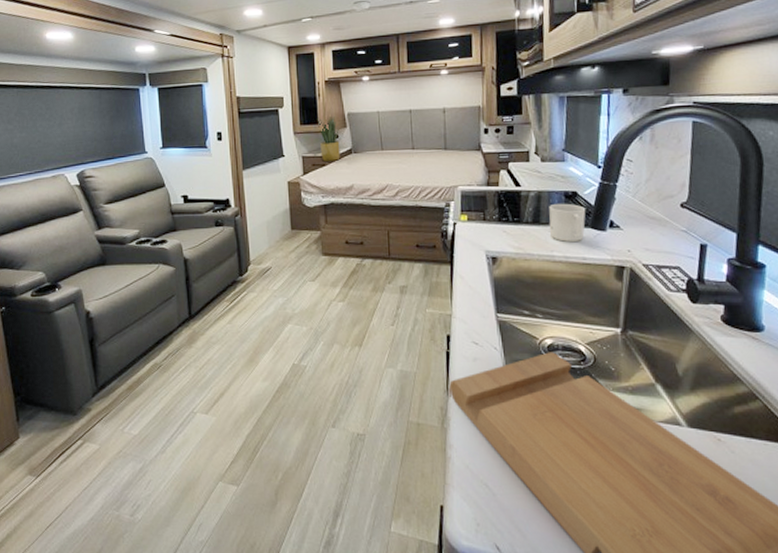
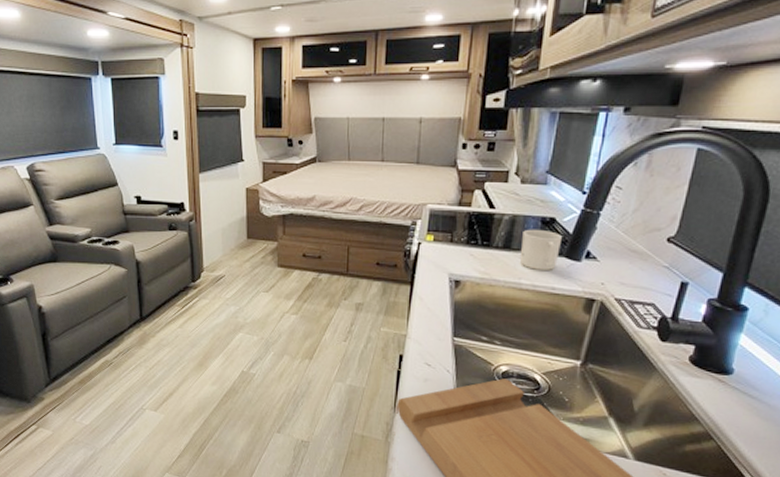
planter: present [317,115,341,161] -> none [281,119,306,169]

